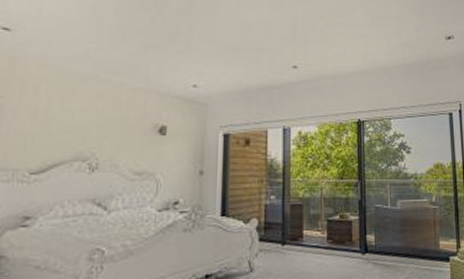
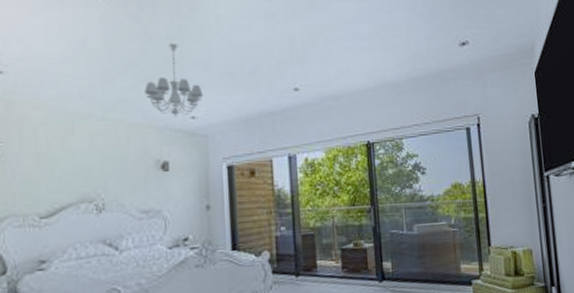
chandelier: none [150,15,207,84] -> present [145,43,203,117]

